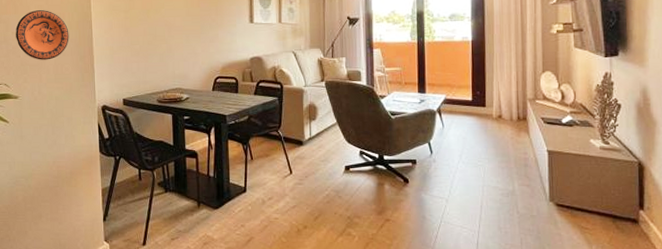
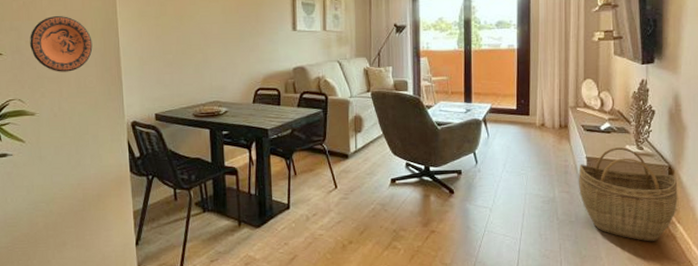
woven basket: none [539,141,650,241] -> present [578,147,678,242]

